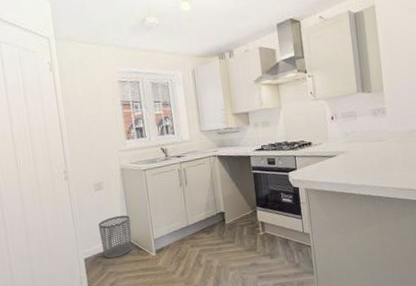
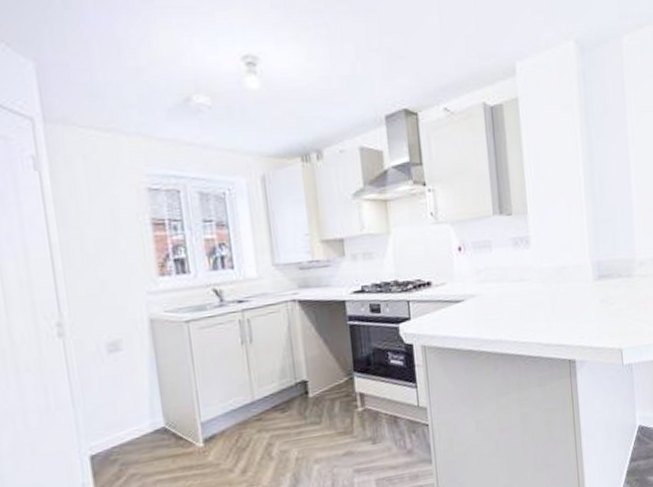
waste bin: present [98,215,132,259] -> none [112,388,167,454]

